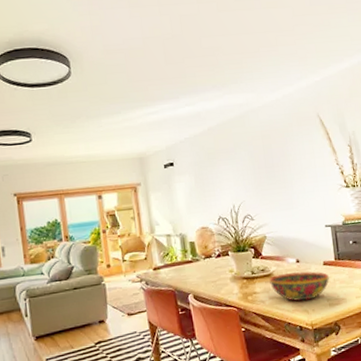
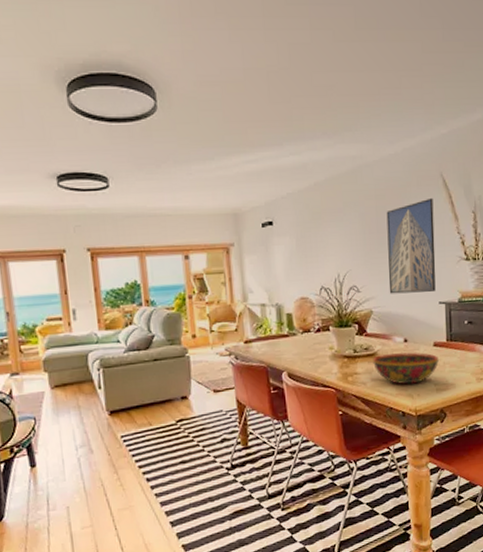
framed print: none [272,135,321,221] -> present [386,197,436,294]

